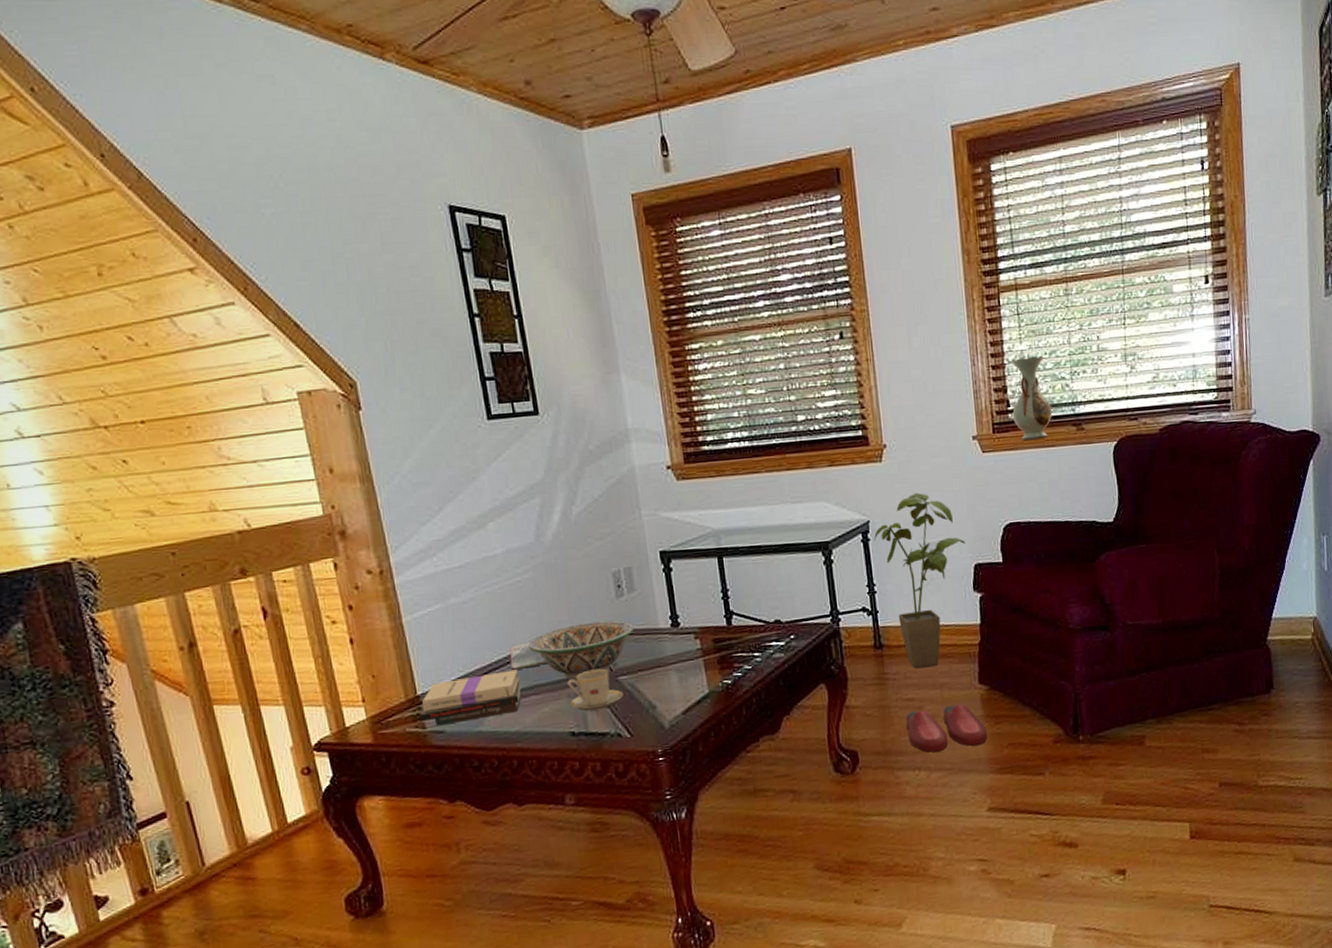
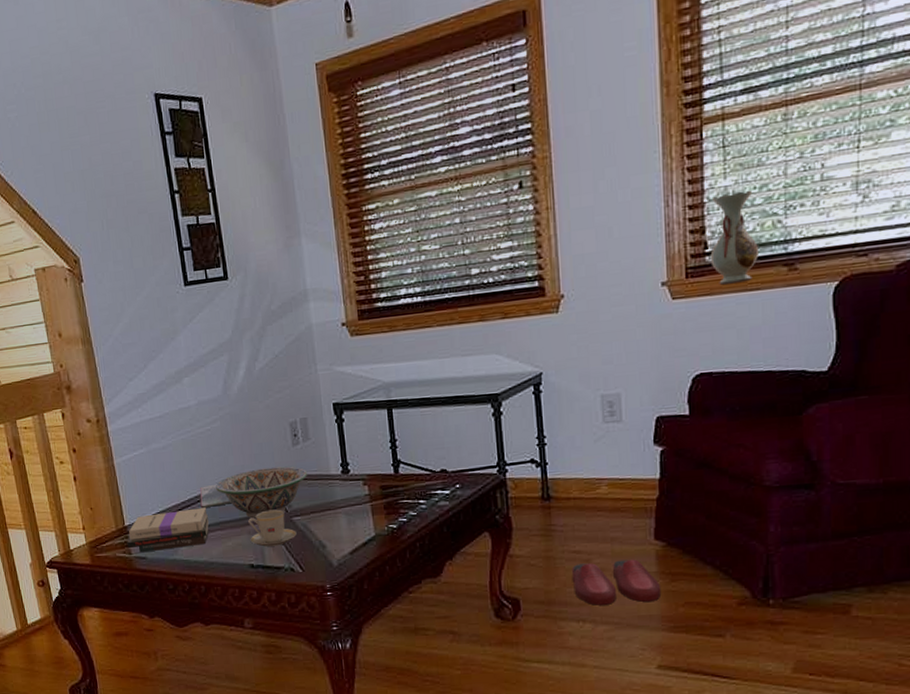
house plant: present [873,493,965,669] -> none [545,343,647,522]

